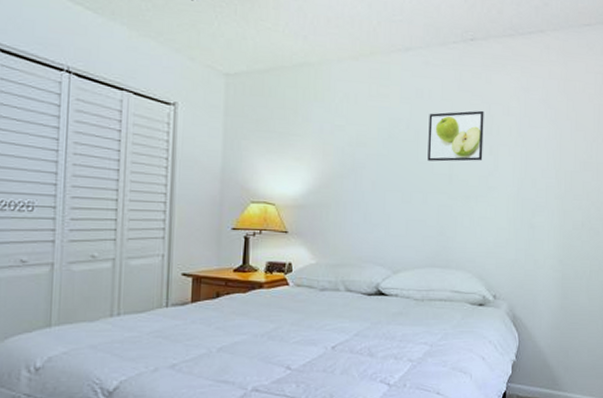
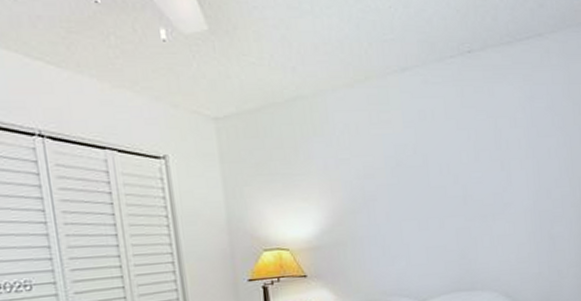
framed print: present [427,110,484,162] -> none [435,125,495,185]

